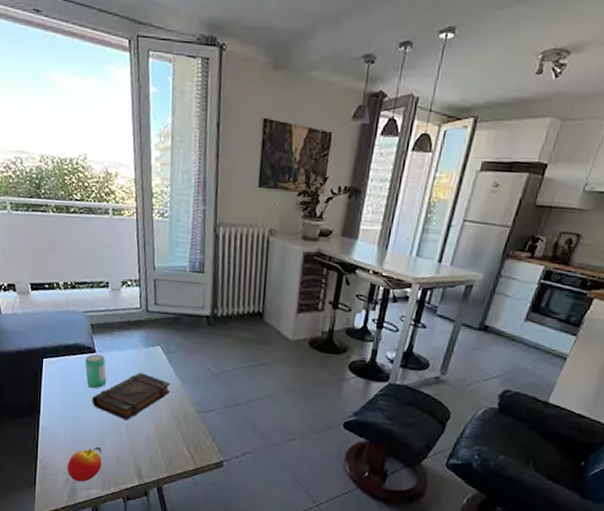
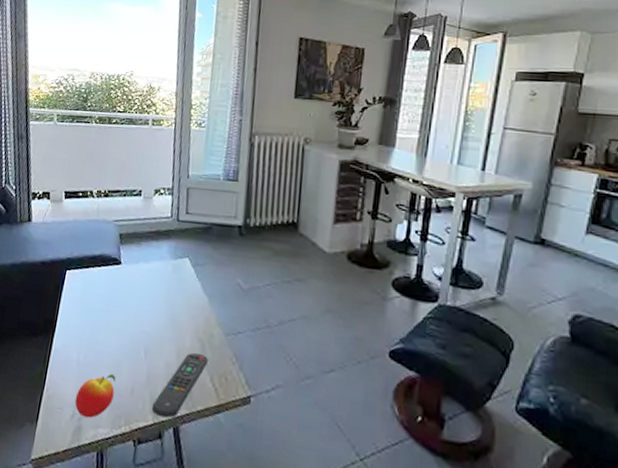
beverage can: present [85,354,107,389] -> none [108,265,131,305]
book: present [92,373,171,421] -> none [111,287,197,343]
remote control: none [136,427,184,480] -> present [151,352,208,418]

